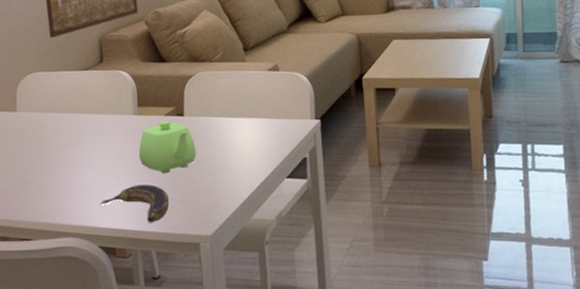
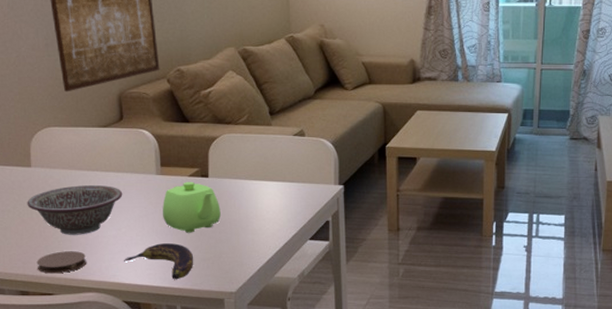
decorative bowl: none [11,127,101,178] -> present [27,185,123,235]
coaster: none [17,194,65,218] -> present [36,251,87,274]

